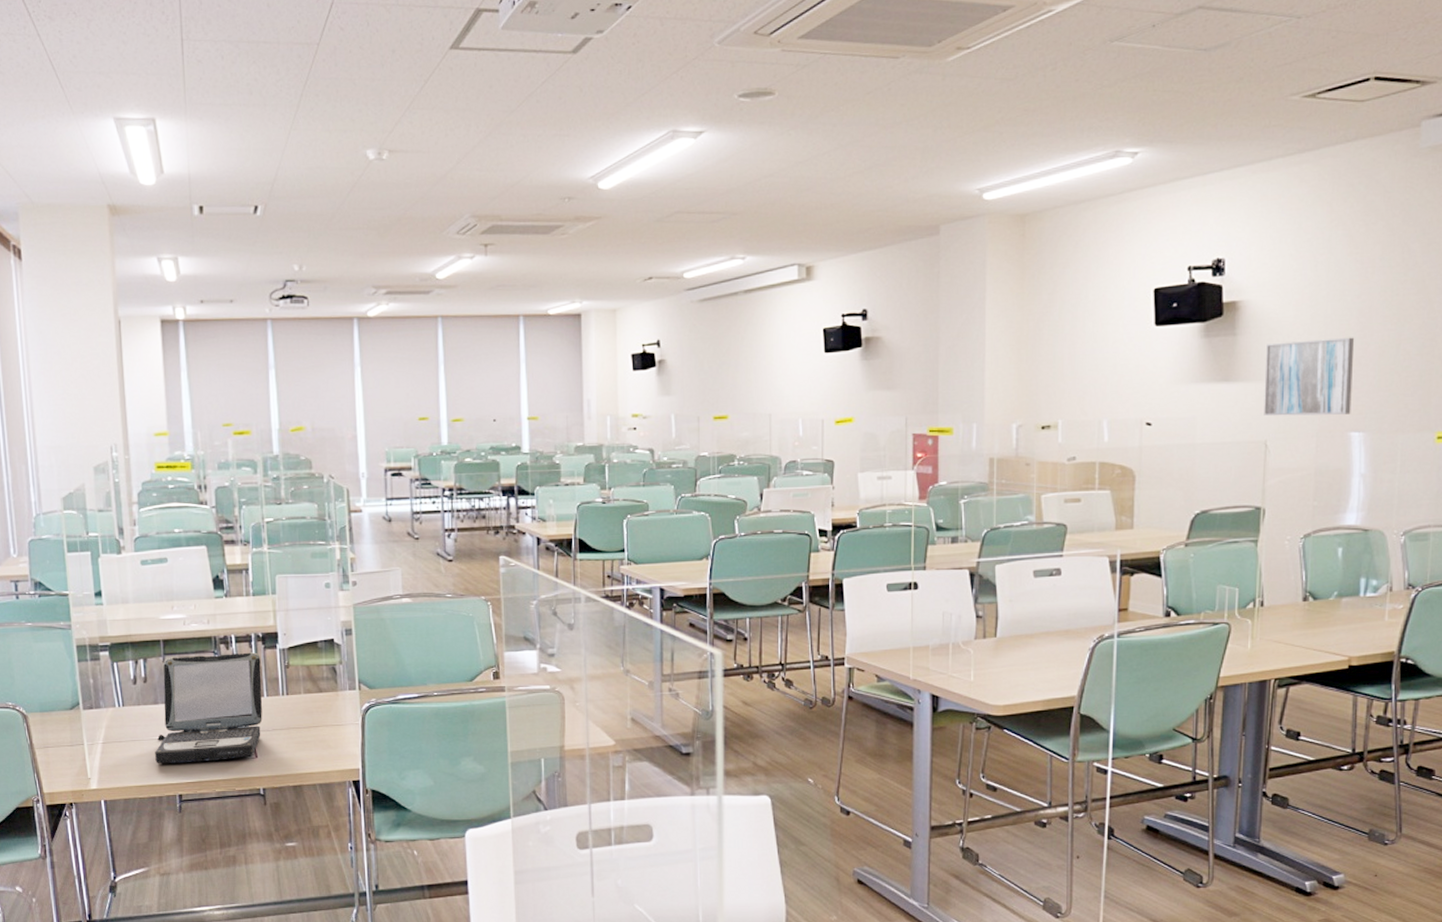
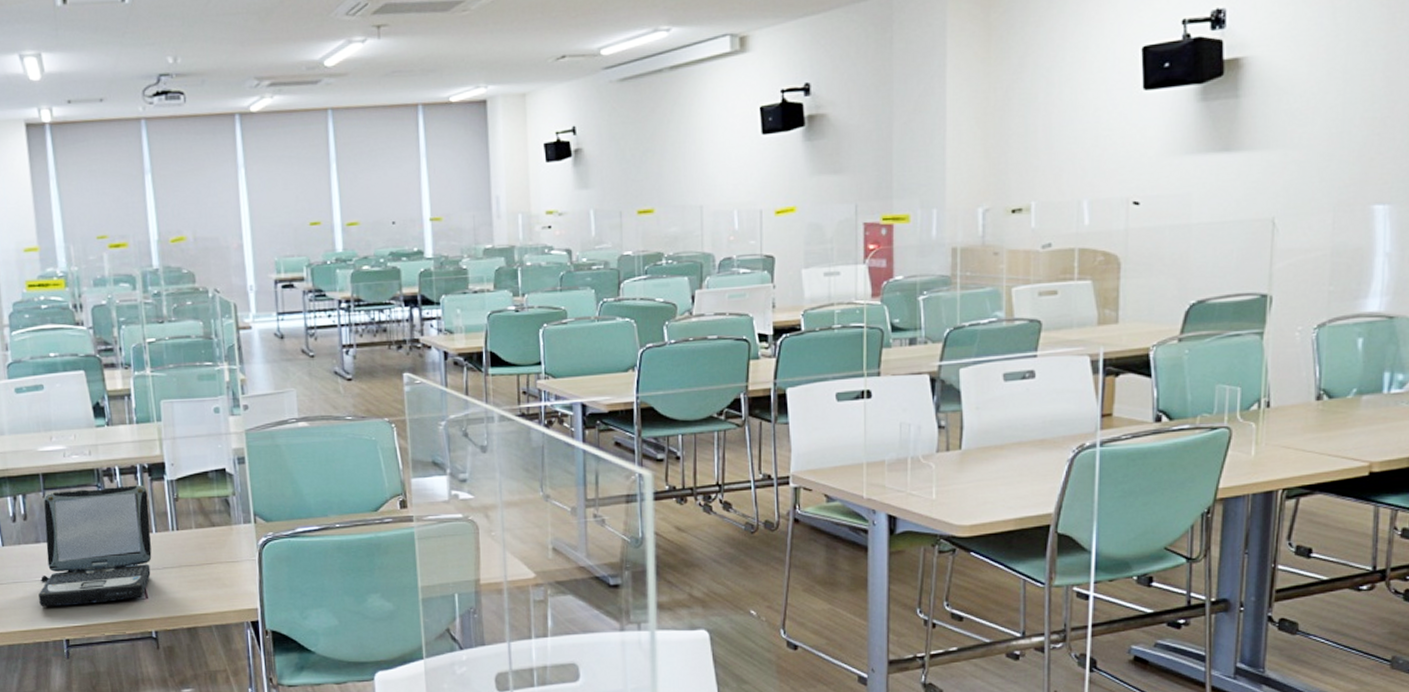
wall art: present [1264,337,1355,417] -> none [1271,94,1380,190]

